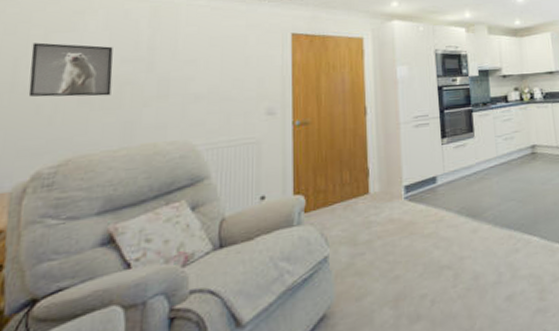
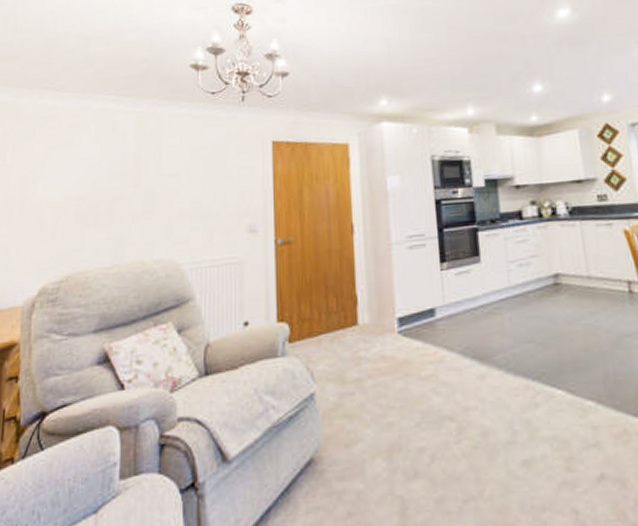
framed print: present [28,42,113,97] -> none [34,158,104,213]

